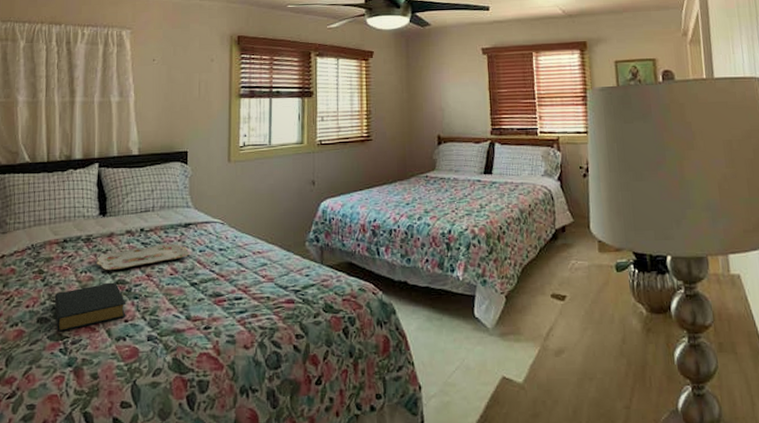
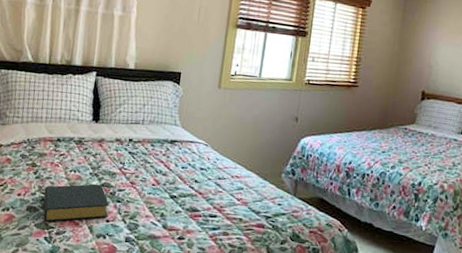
serving tray: present [96,243,190,271] -> none [85,156,173,174]

